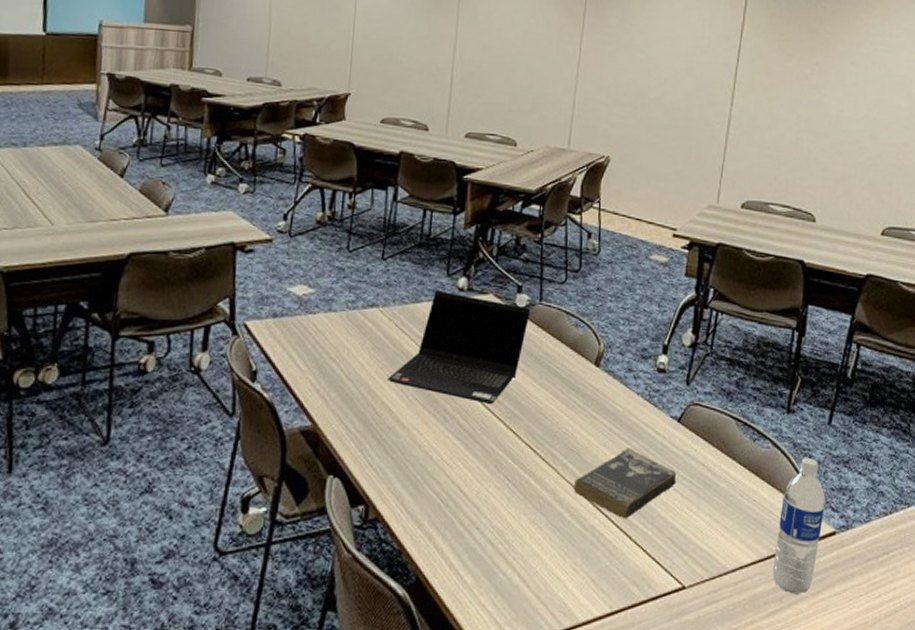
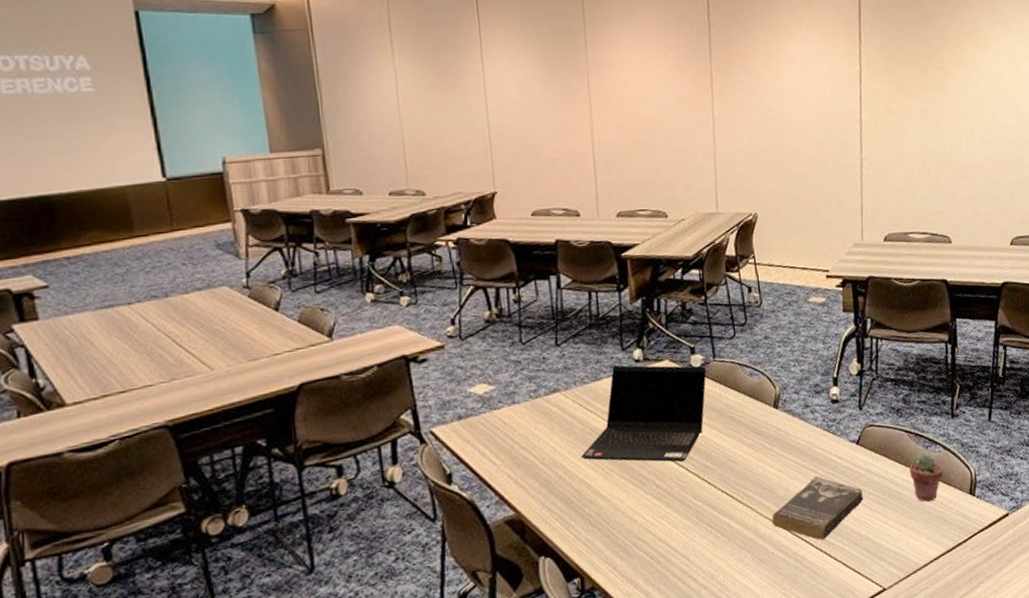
potted succulent: none [731,447,770,500] -> present [909,454,944,502]
water bottle: present [772,458,825,594] -> none [958,453,997,575]

